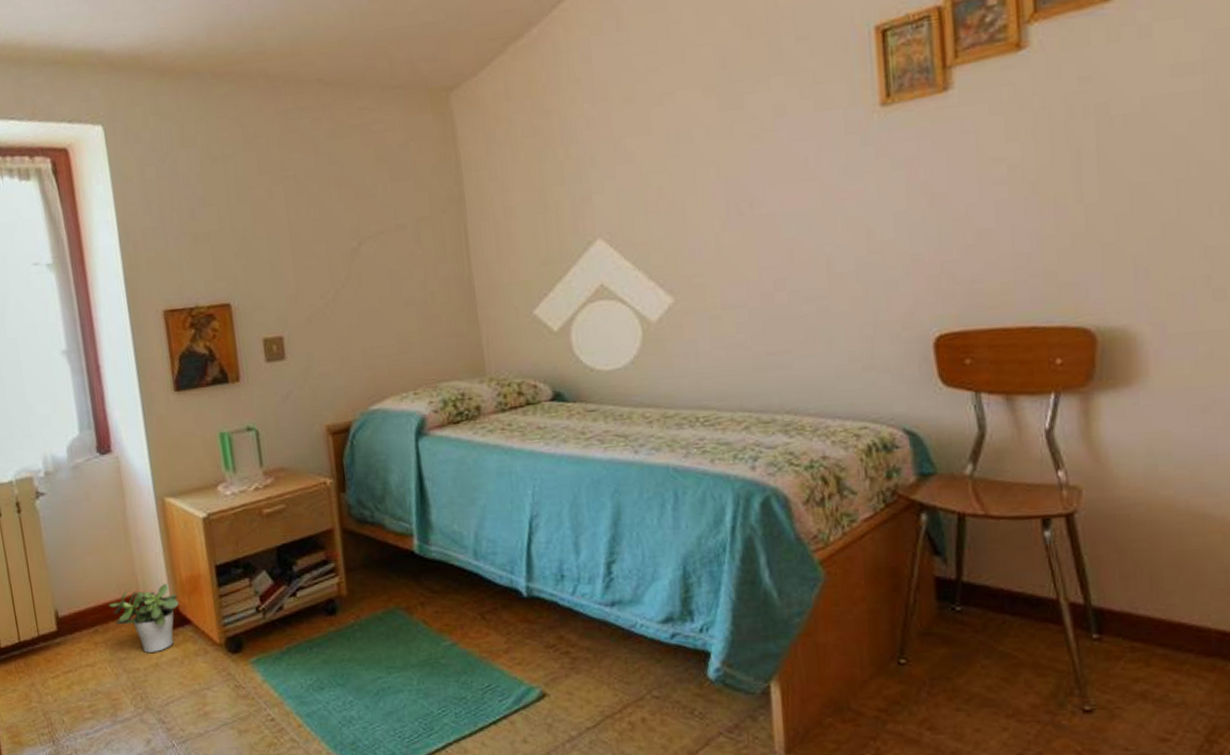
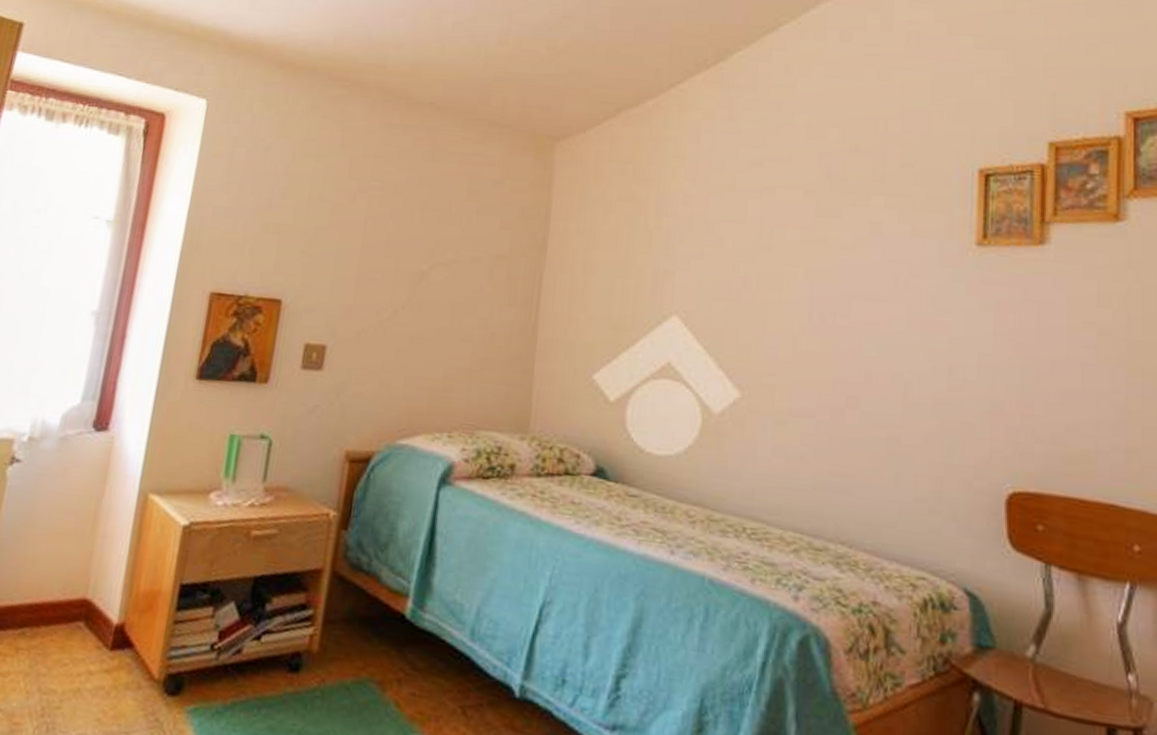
potted plant: present [108,584,179,654] -> none [47,593,128,675]

